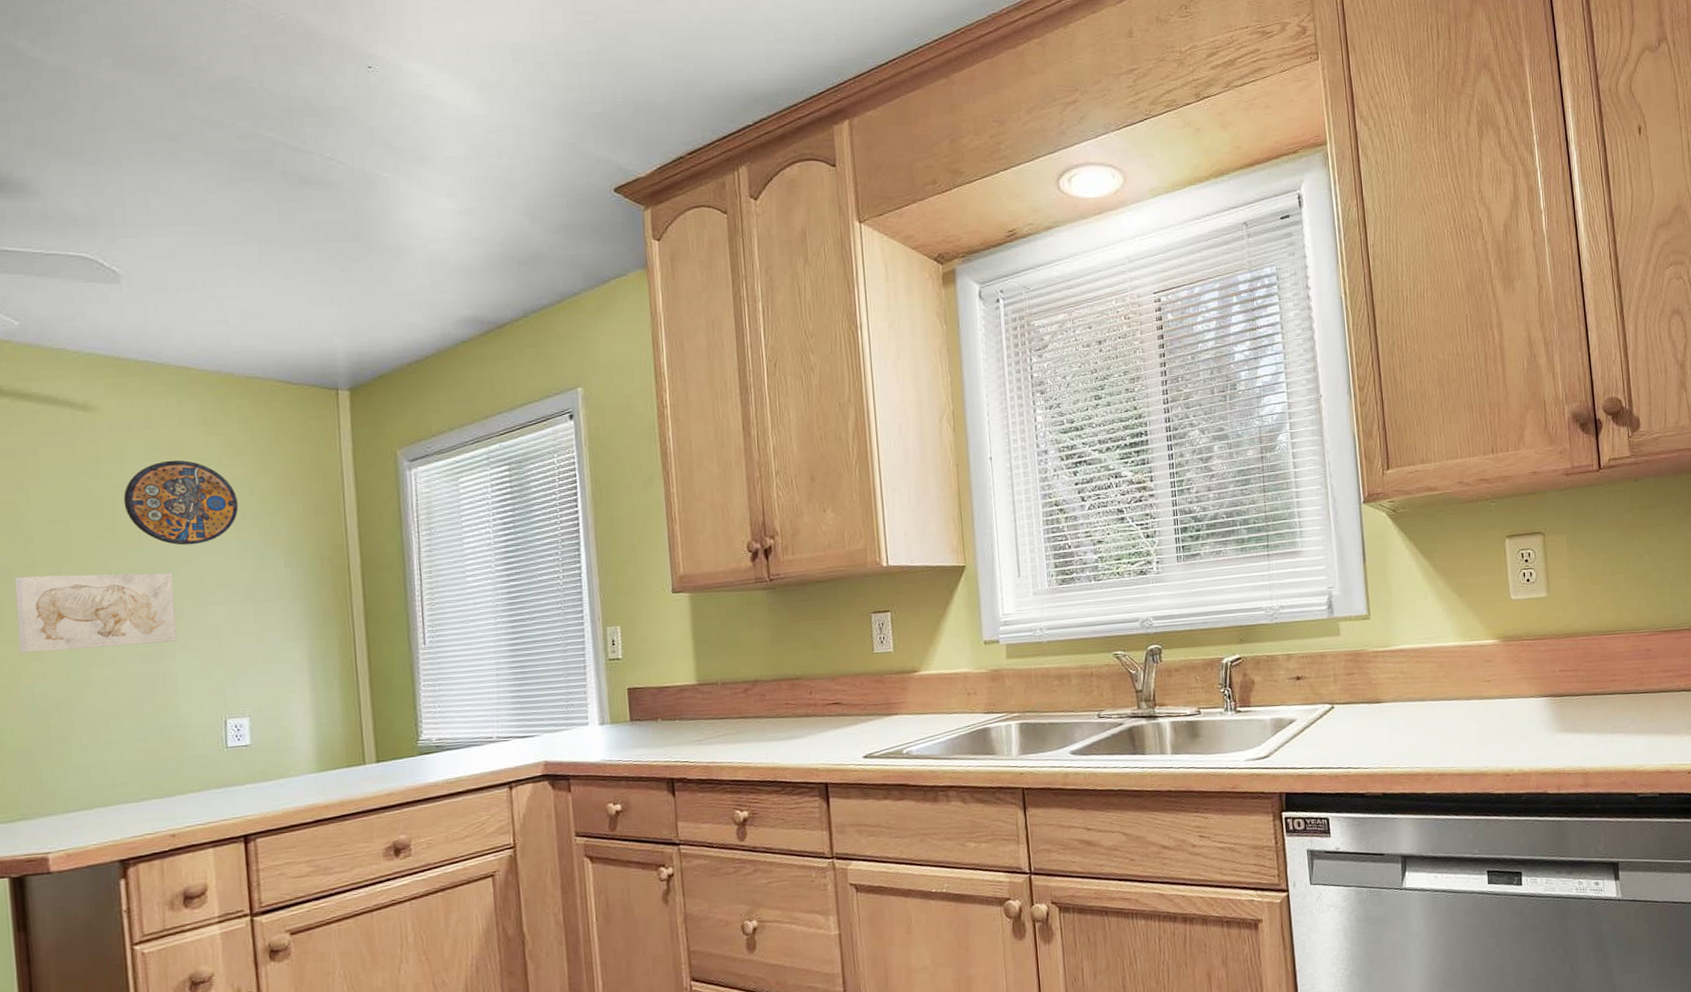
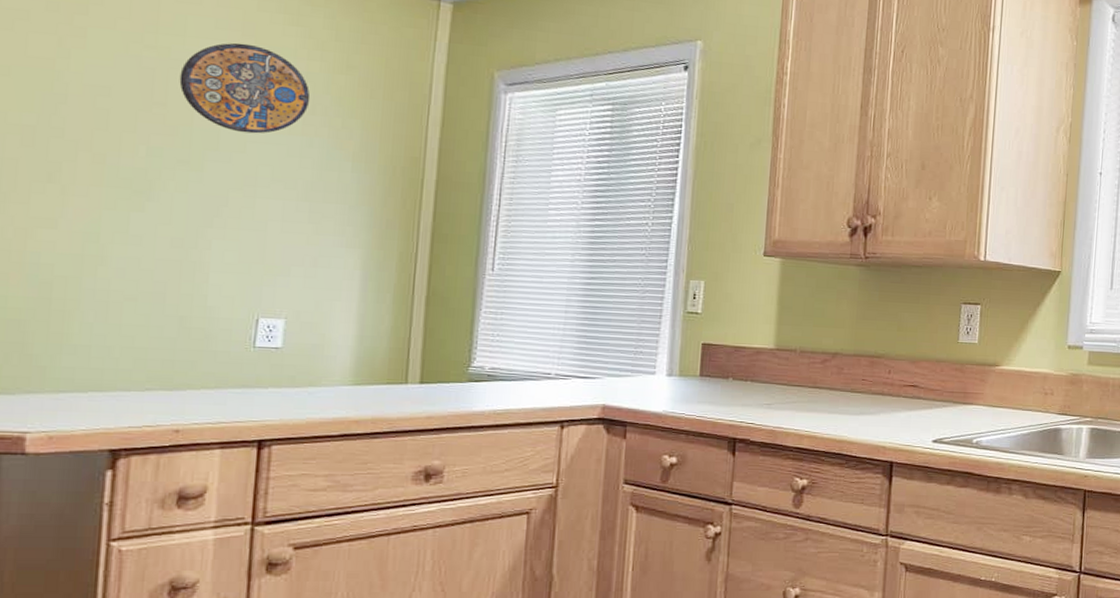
wall art: present [14,572,177,653] -> none [31,137,223,230]

